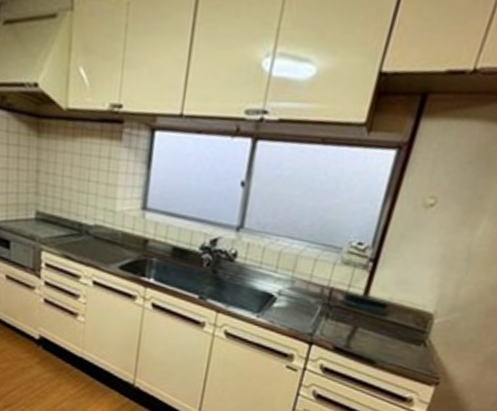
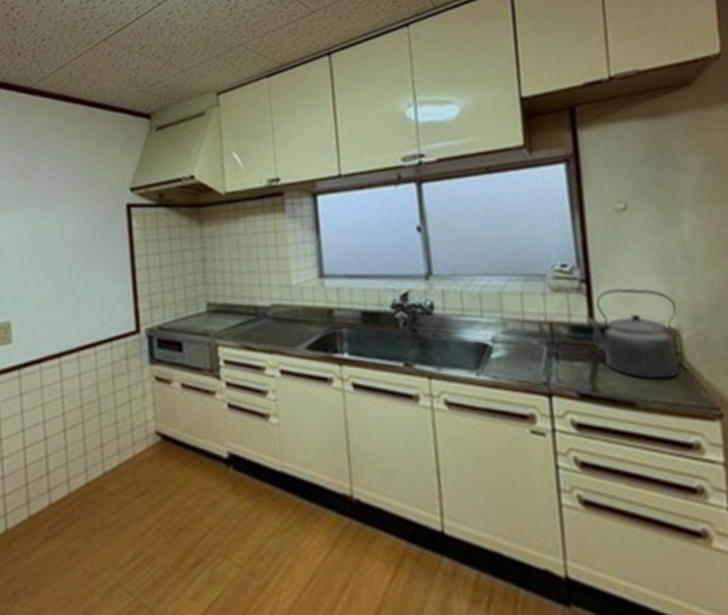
kettle: none [361,271,441,350] -> present [585,288,680,379]

